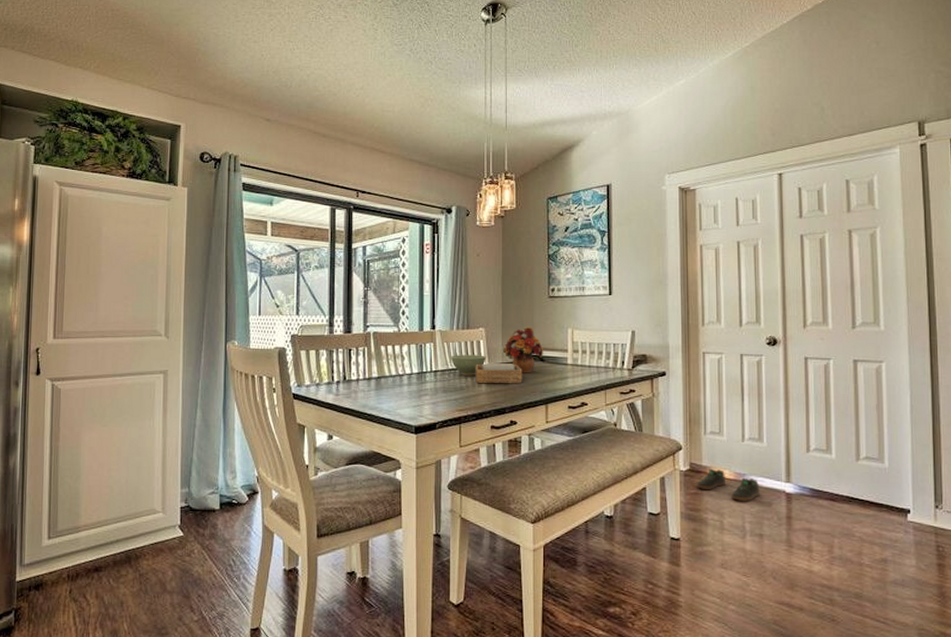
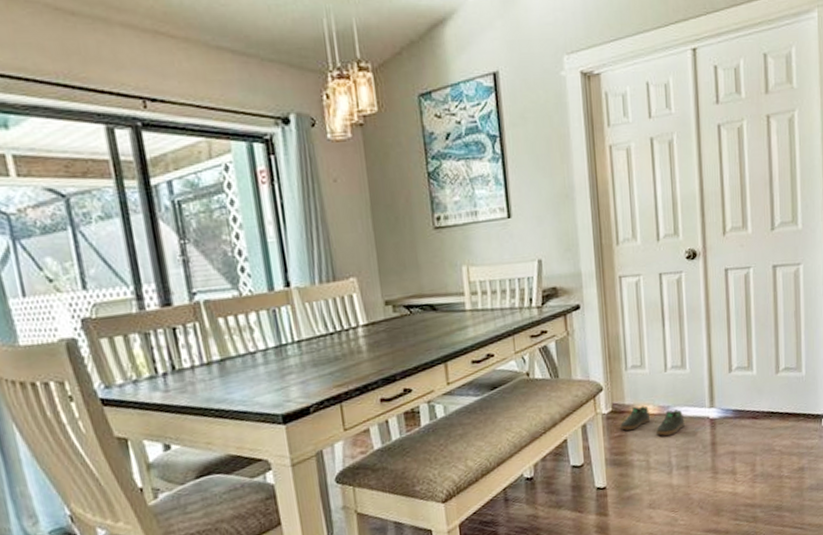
bowl: present [450,355,486,375] -> none [315,312,364,342]
napkin holder: present [475,362,522,384] -> none [350,318,413,350]
flower arrangement: present [504,326,544,373] -> none [385,268,436,329]

